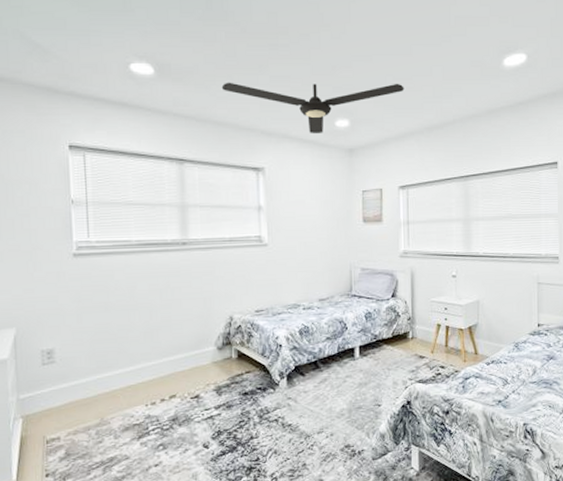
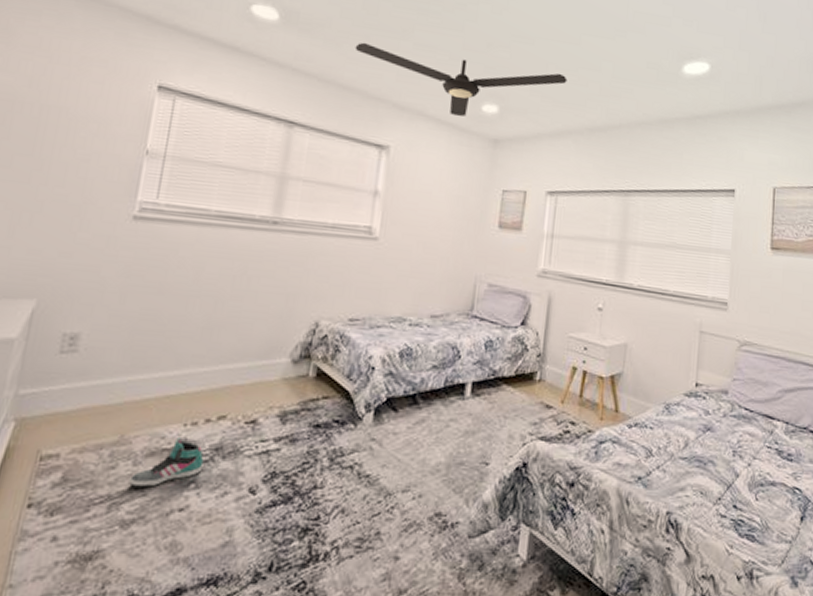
sneaker: none [114,415,166,454] -> present [129,438,204,487]

